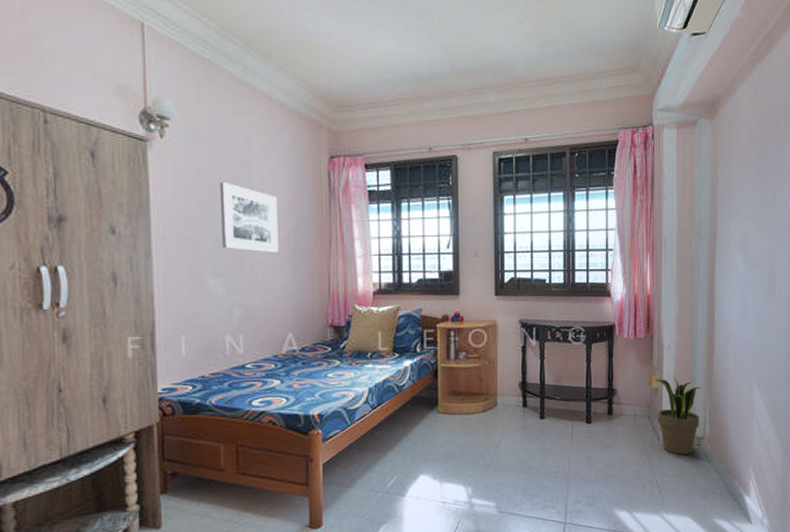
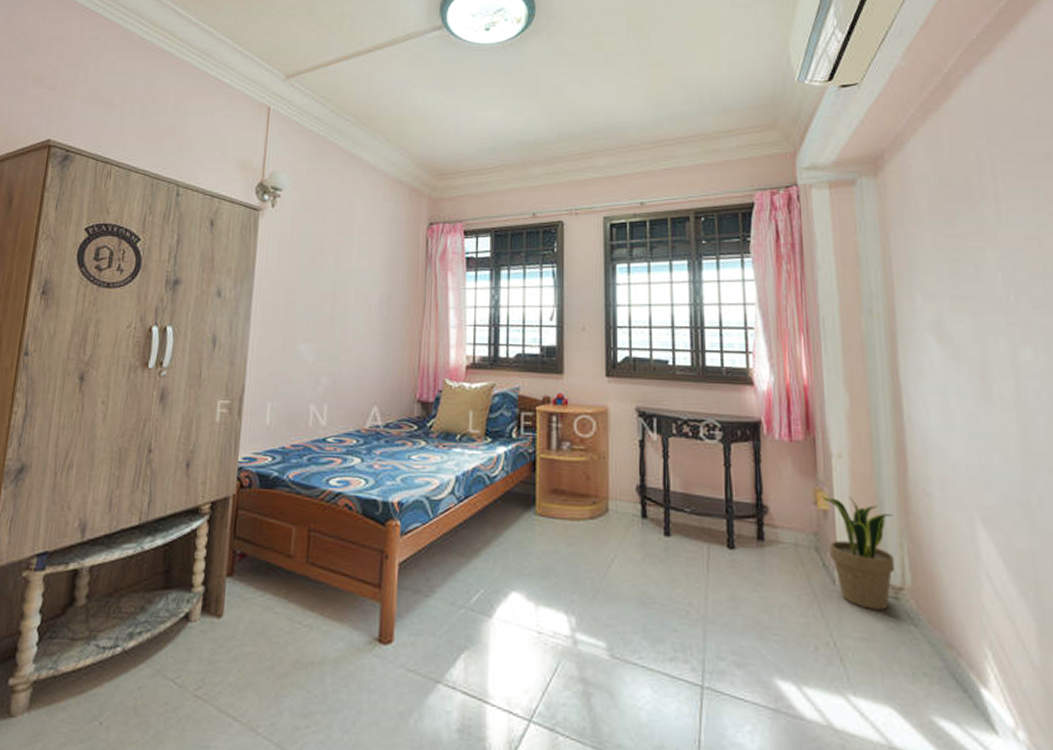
wall art: present [220,182,279,253] -> none [316,249,374,321]

